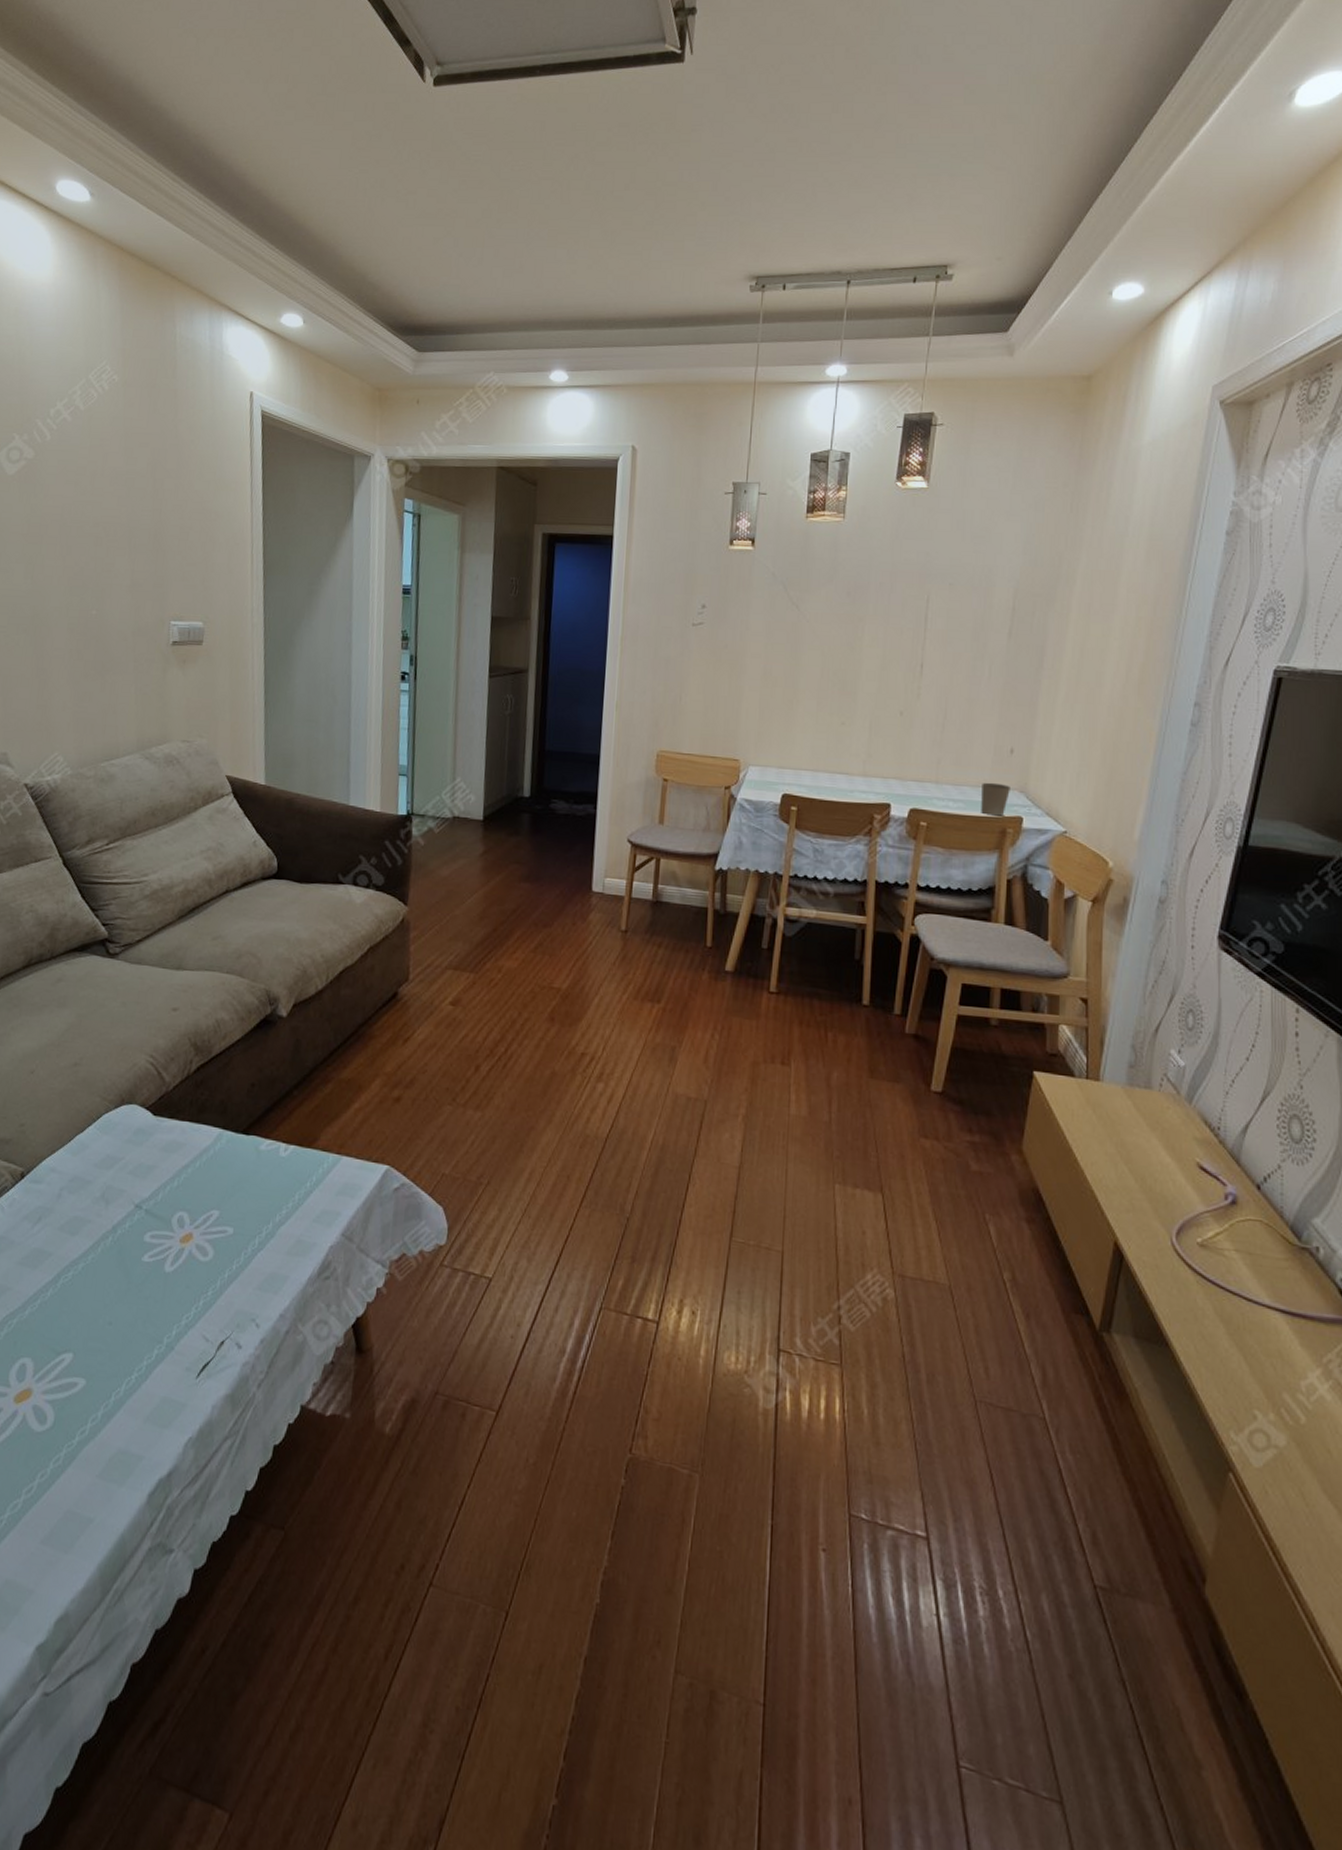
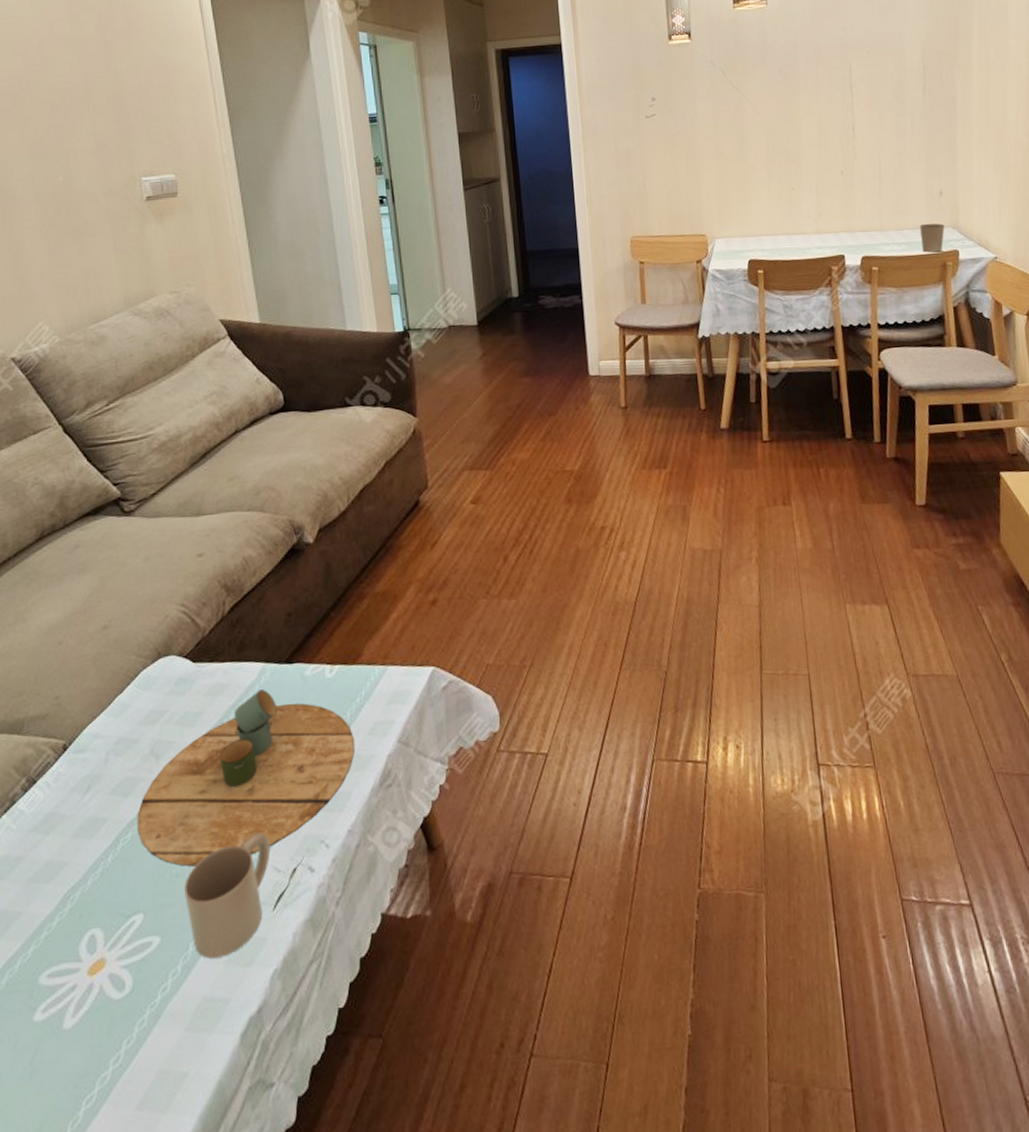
decorative tray: none [78,1155,299,1318] -> present [137,689,354,866]
mug: none [114,1296,203,1414] -> present [184,832,271,959]

